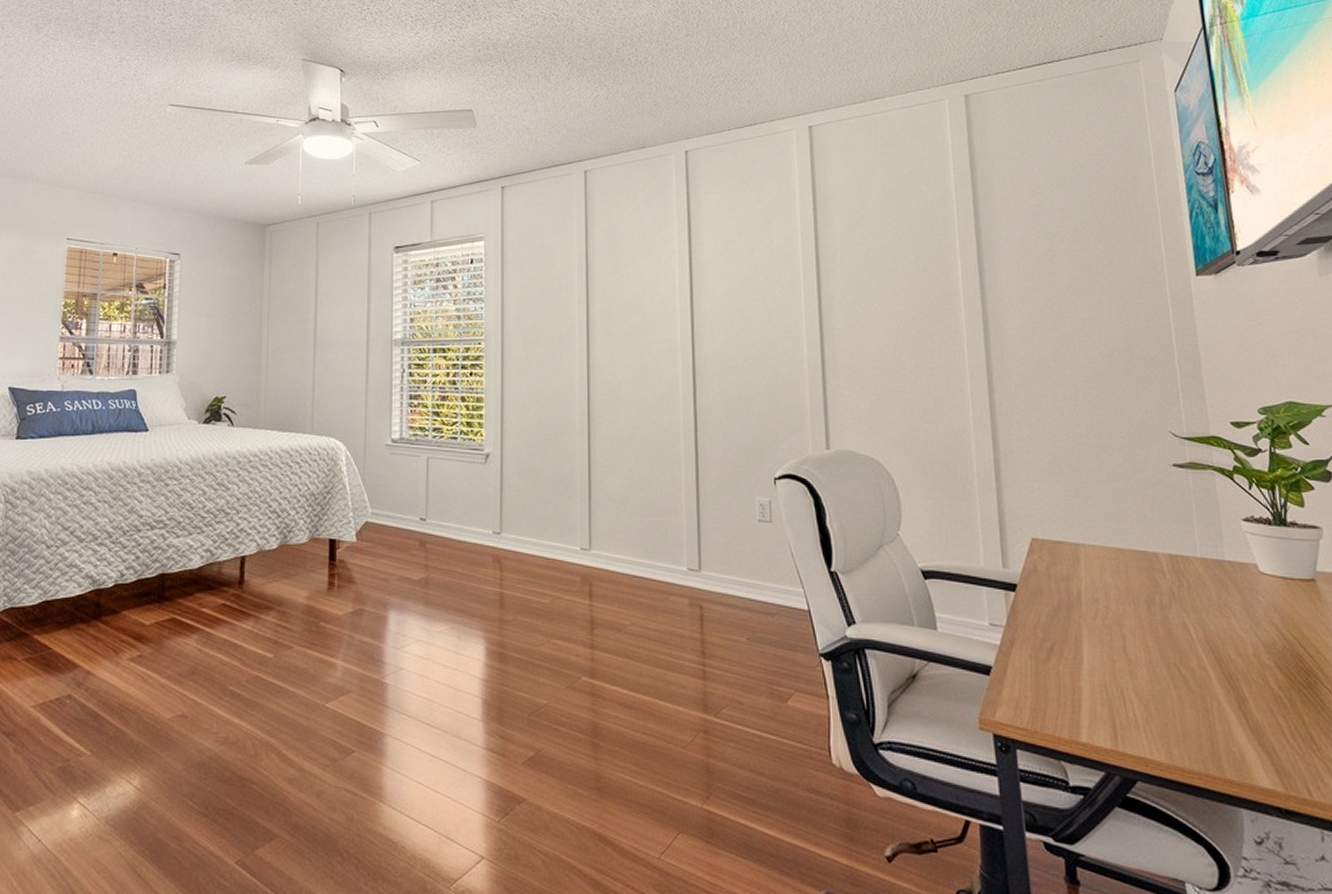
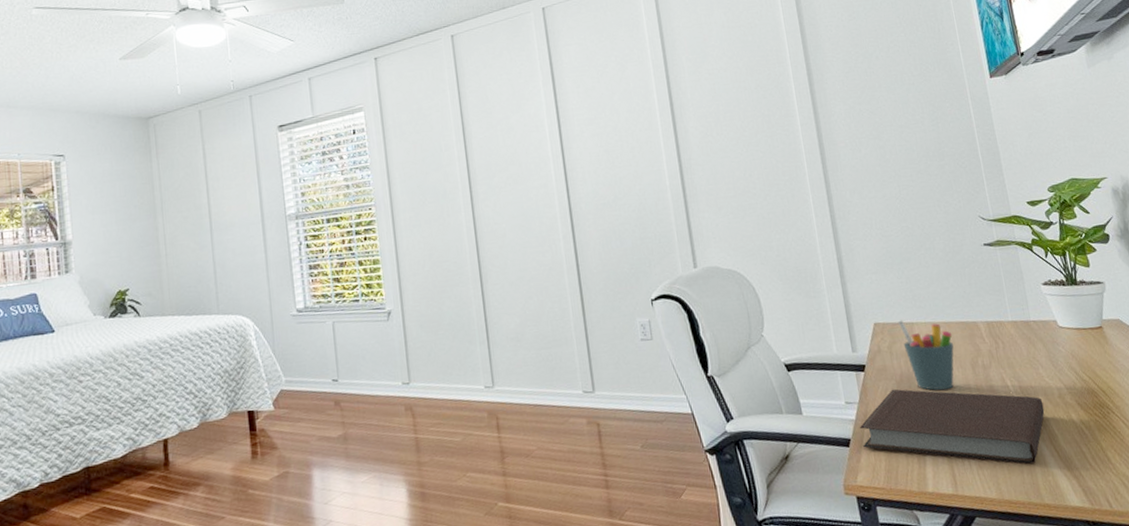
notebook: none [1005,616,1234,728] -> present [860,389,1045,464]
pen holder: none [1061,539,1127,627] -> present [898,320,954,391]

